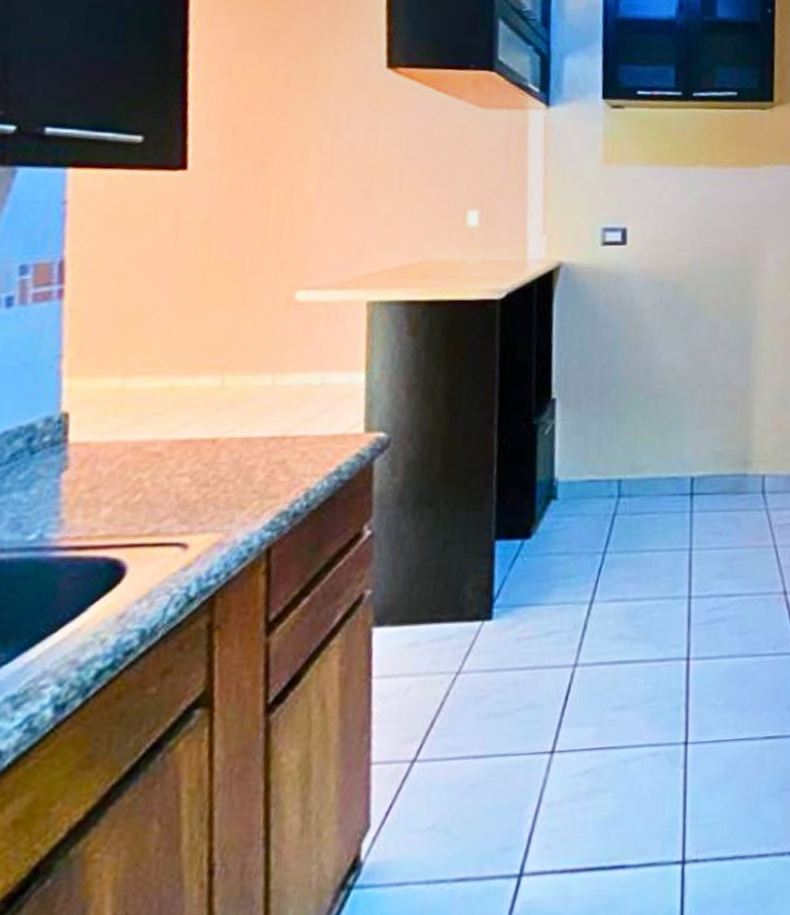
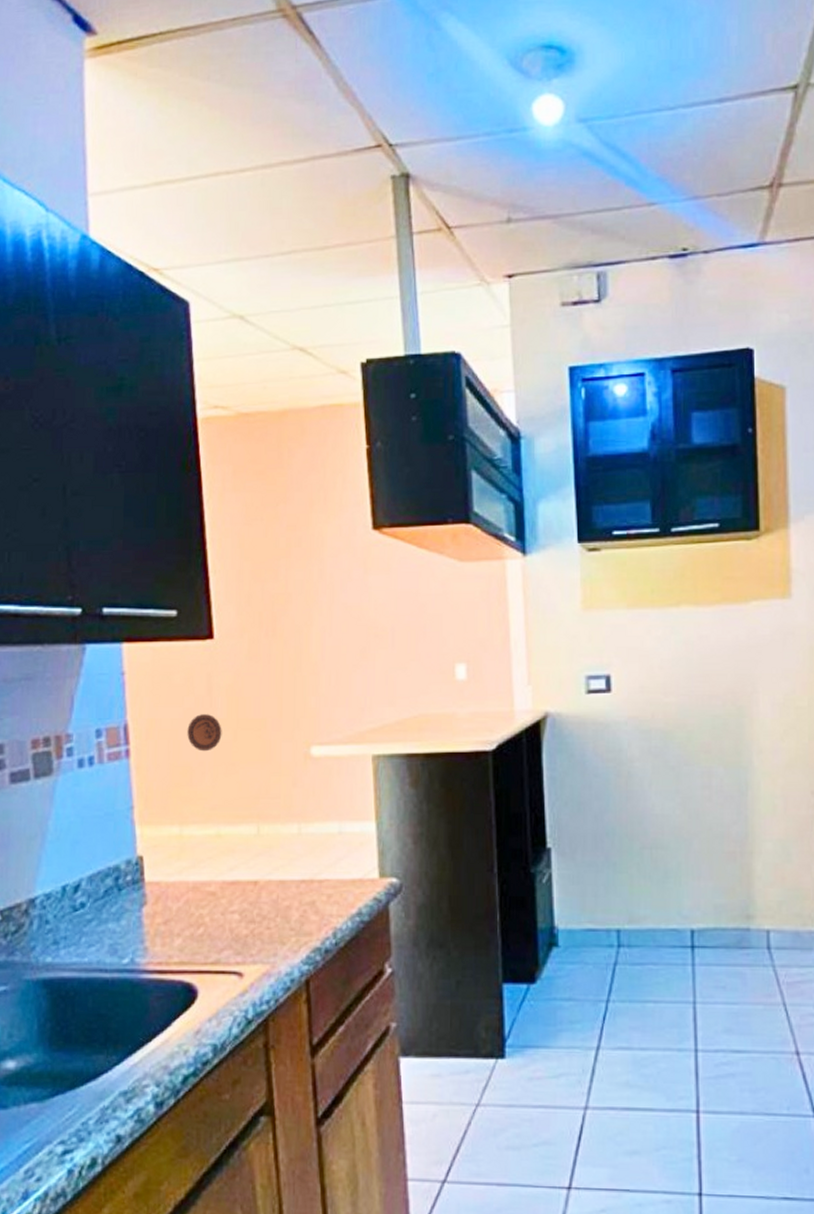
decorative plate: none [142,252,188,294] -> present [187,714,222,752]

